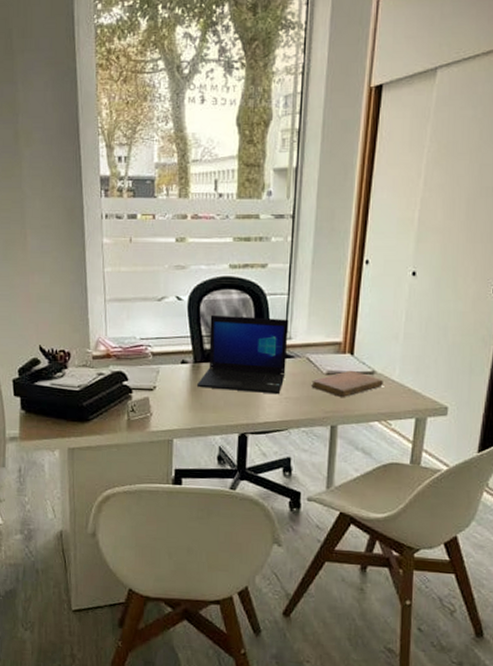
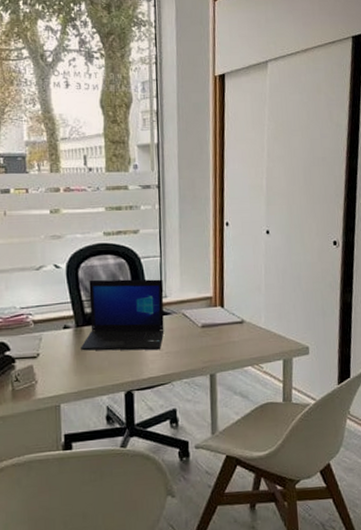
notebook: present [310,370,383,397] -> none [188,321,252,347]

